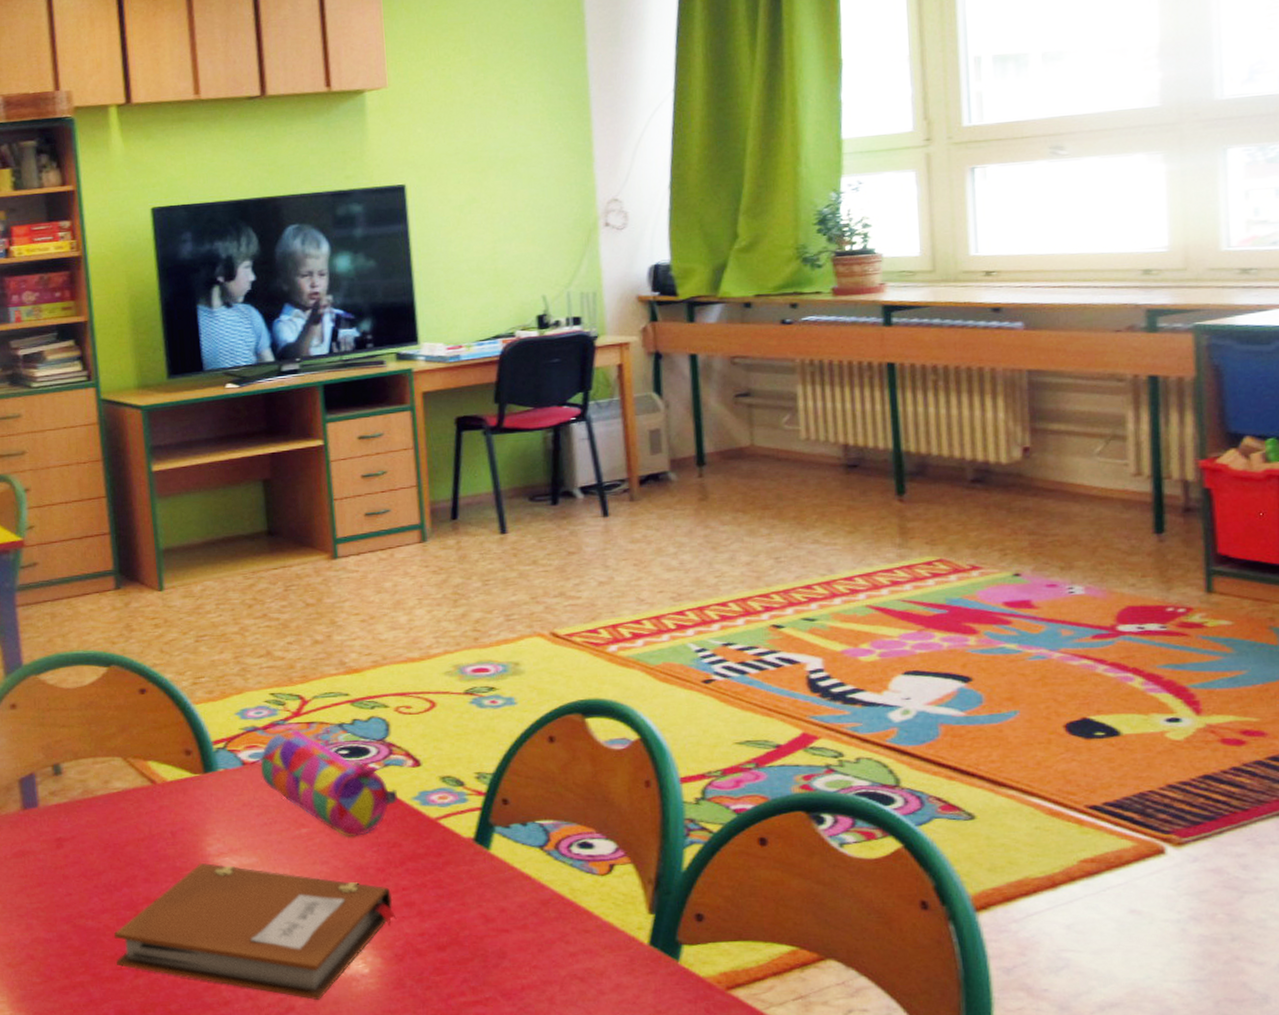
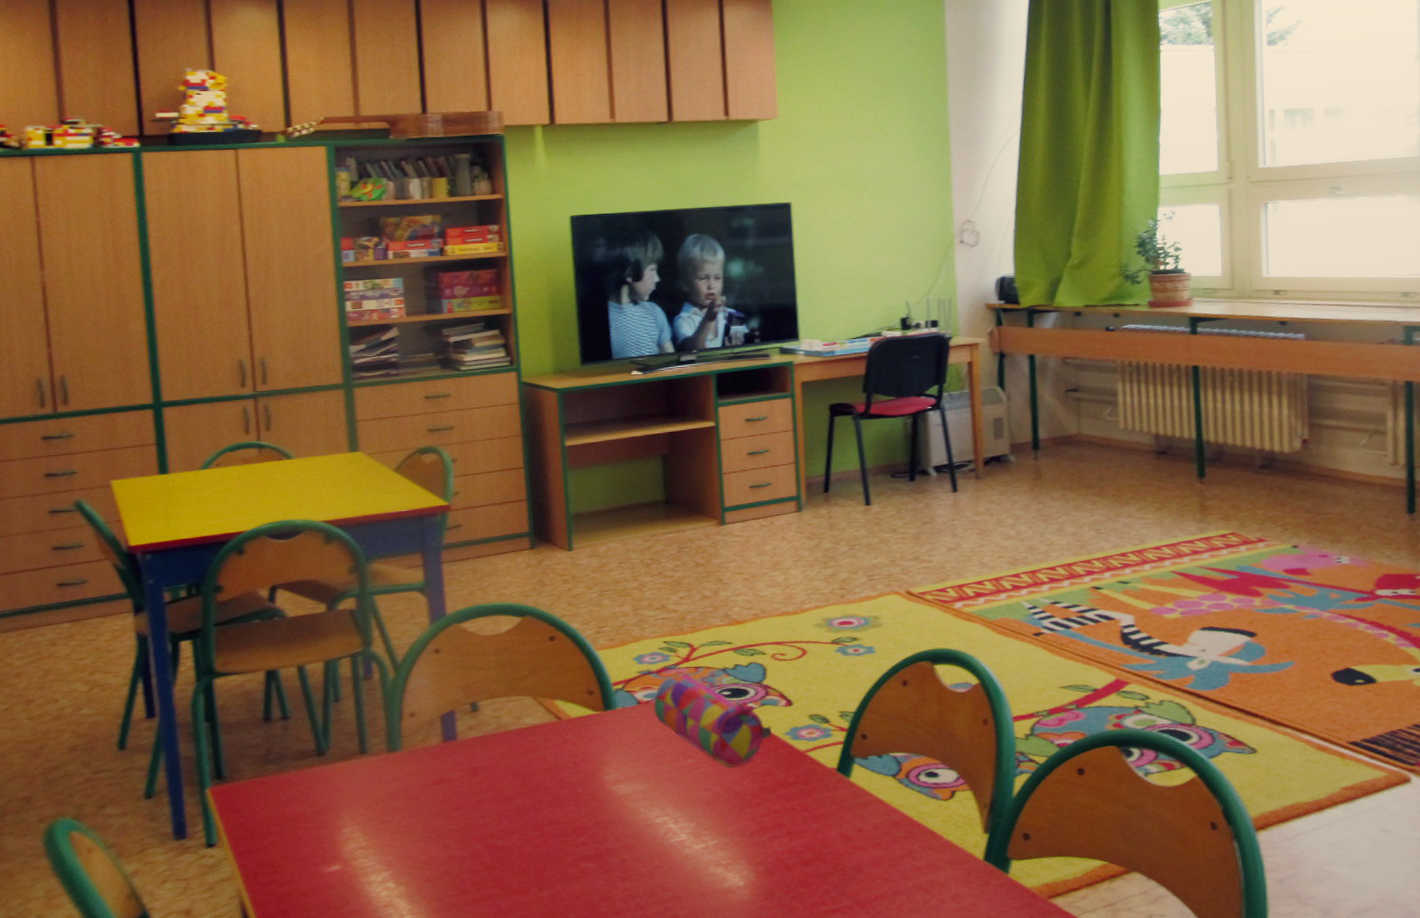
notebook: present [114,863,397,1001] -> none [522,790,769,910]

